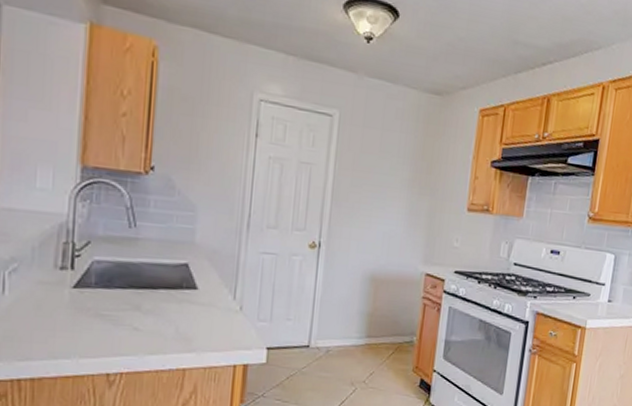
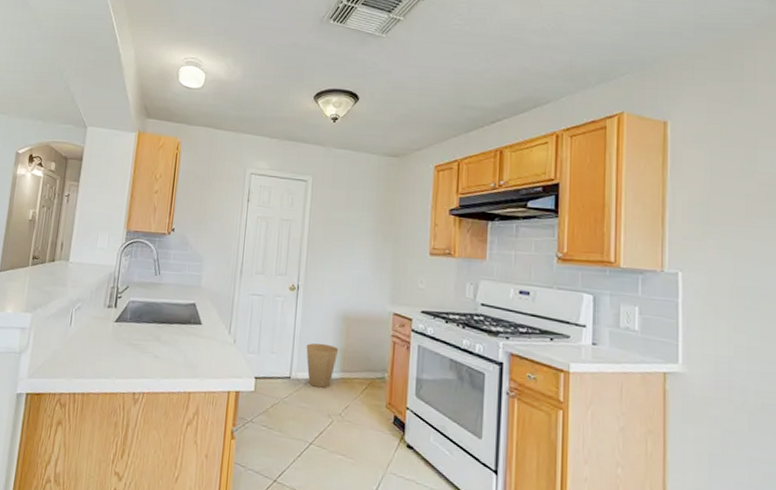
trash can: none [328,307,365,356] -> present [306,342,339,388]

